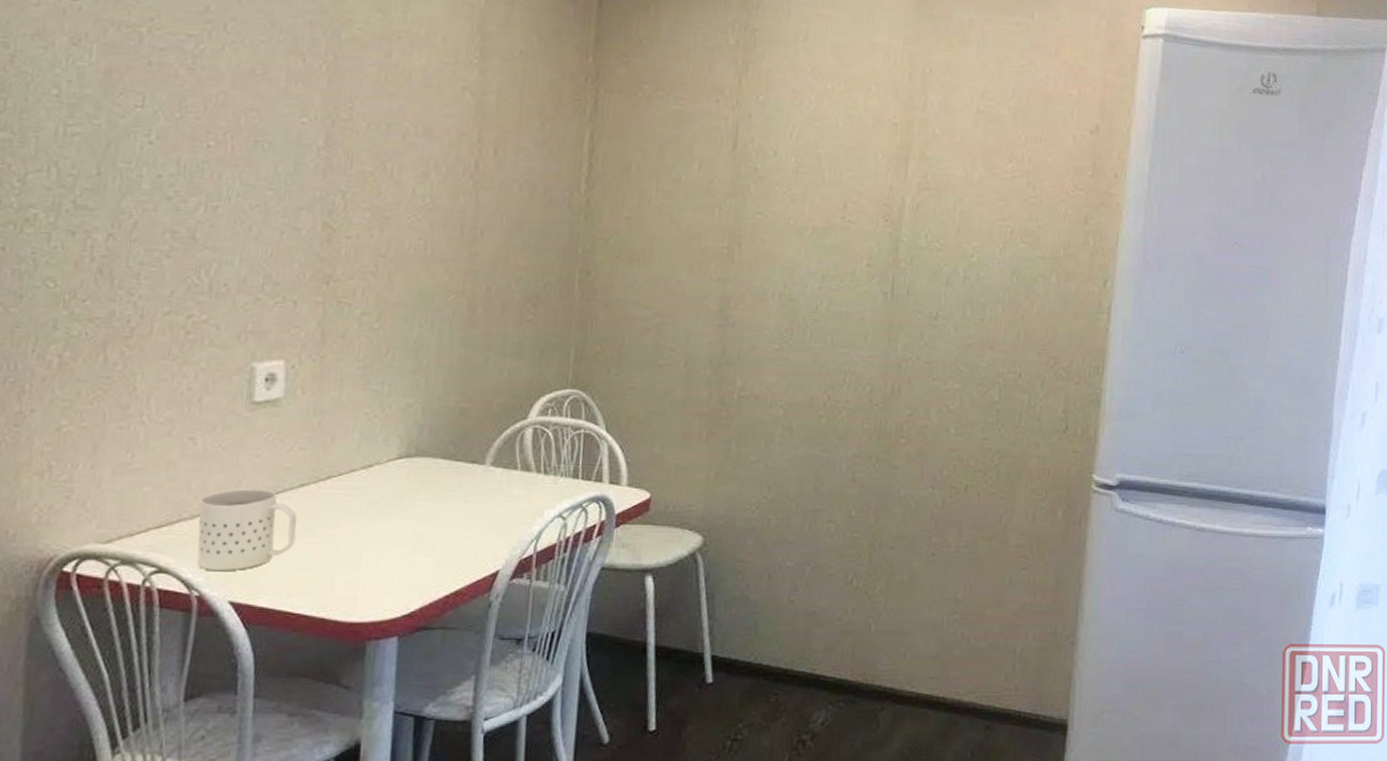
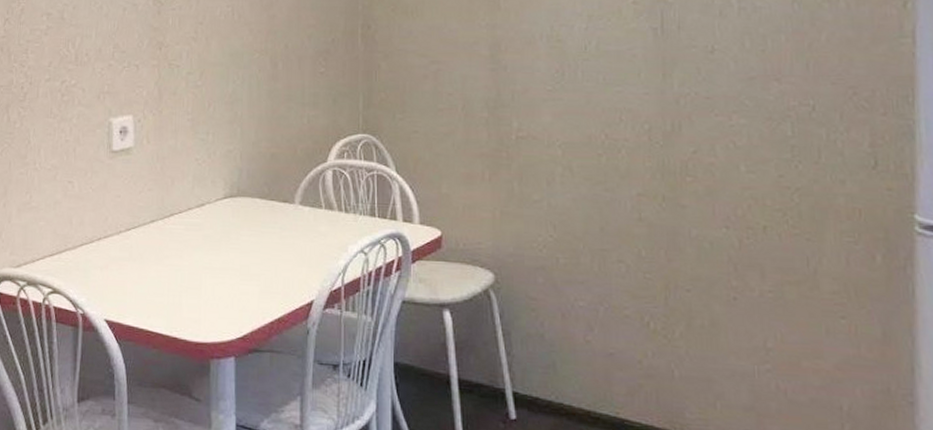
mug: present [197,488,297,572] -> none [79,224,151,294]

